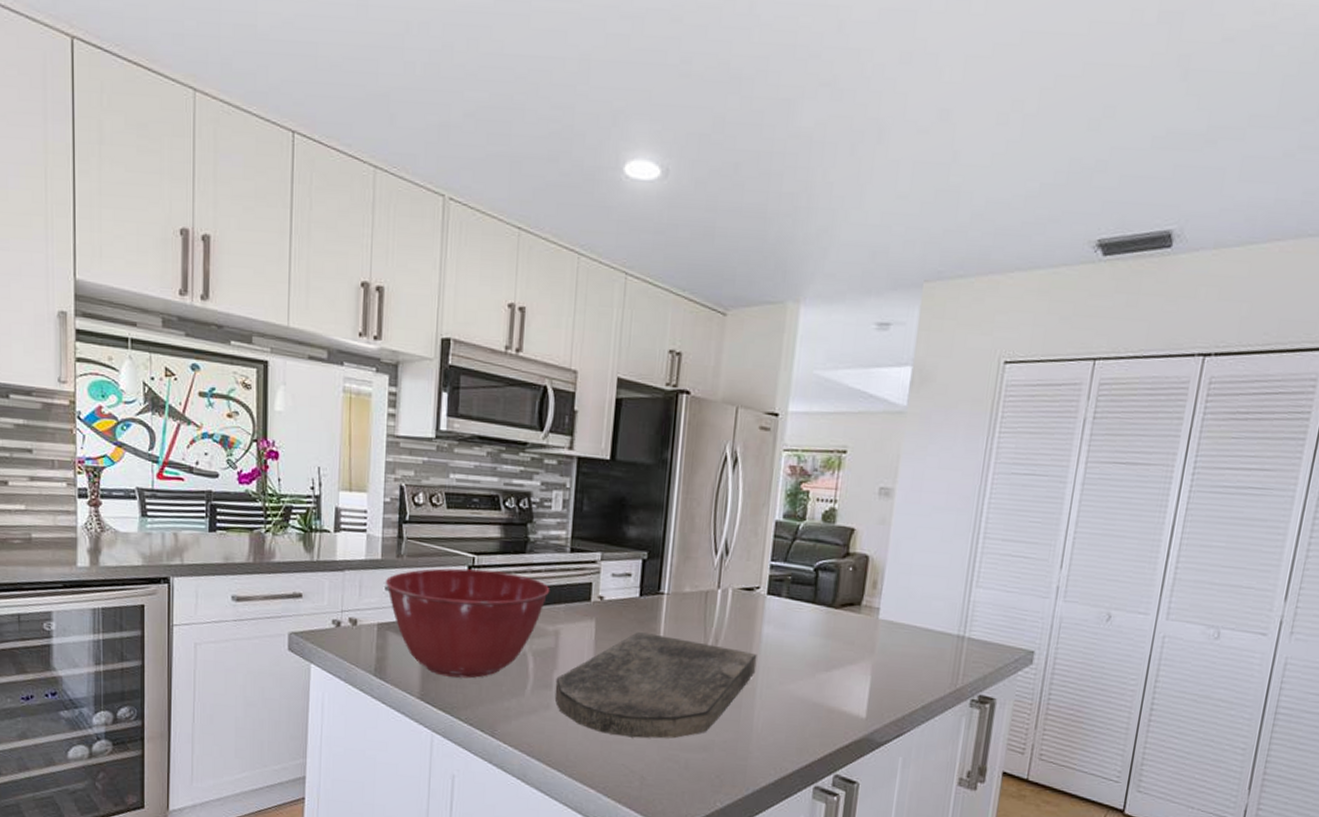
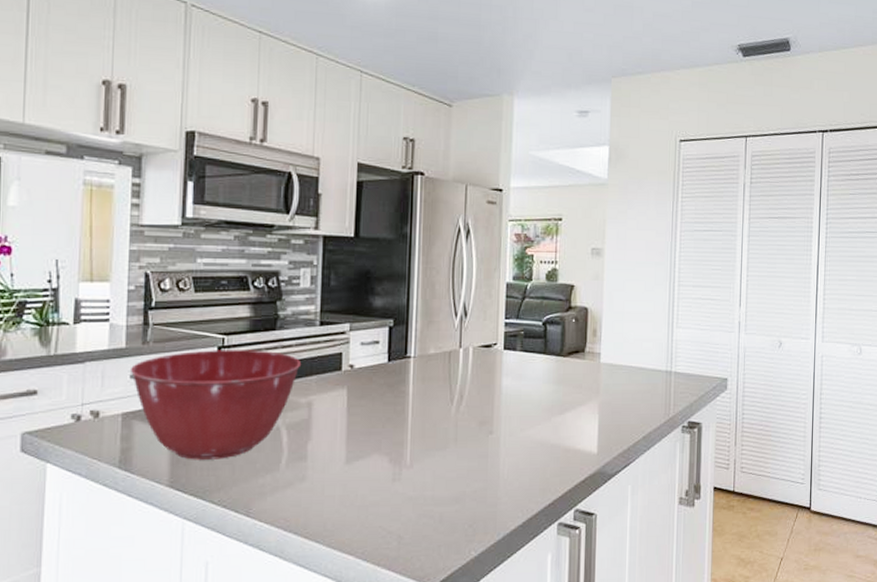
cutting board: present [554,632,758,739] -> none [310,396,499,499]

